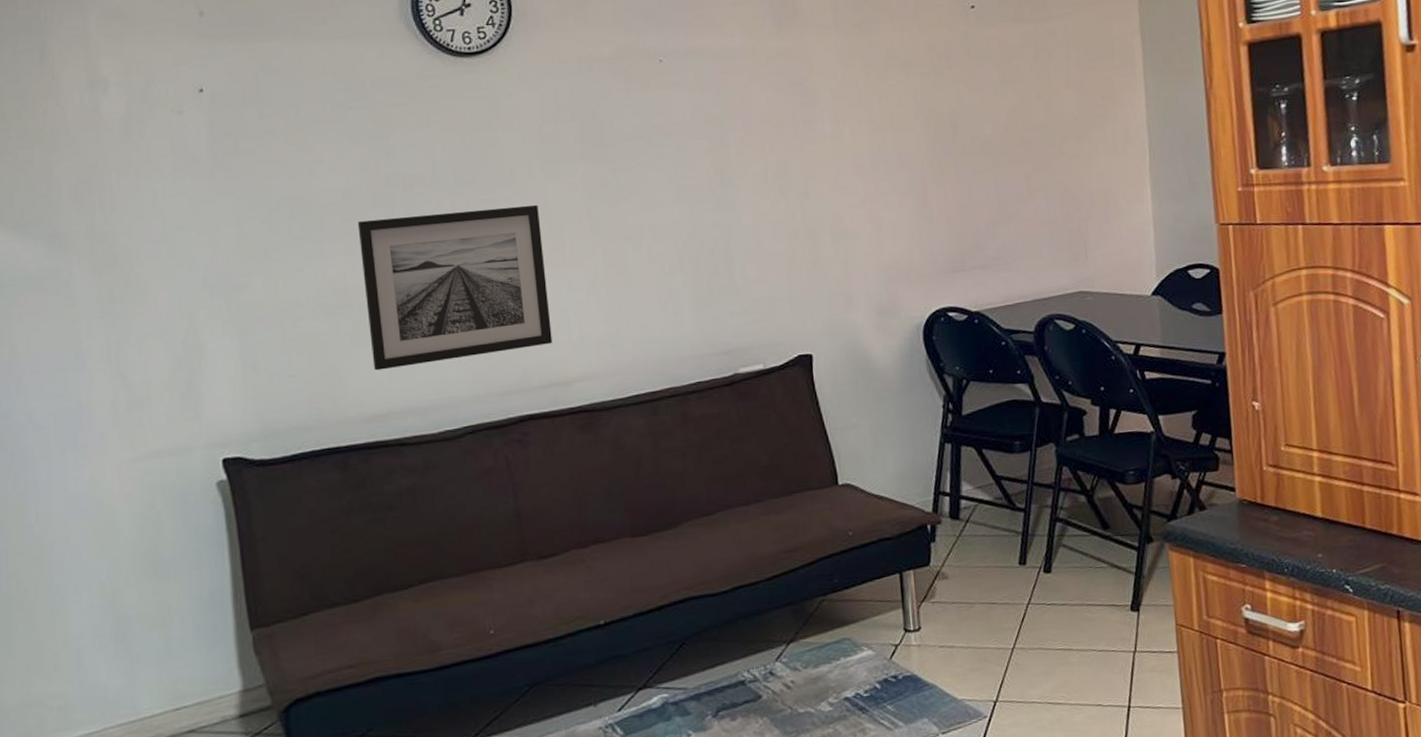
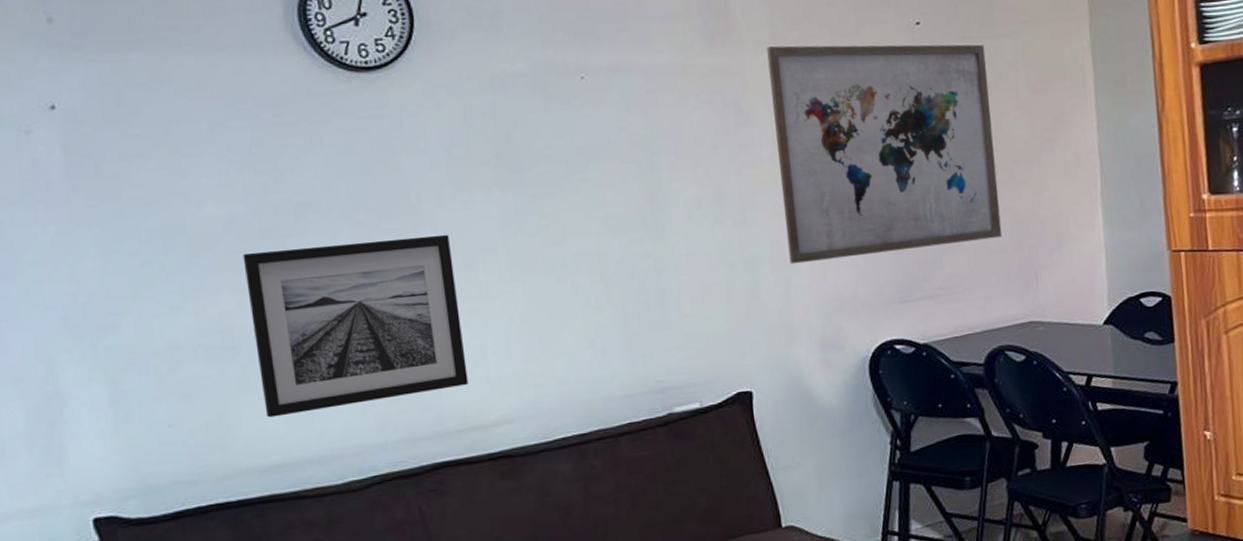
wall art: none [830,26,1053,235] -> present [766,44,1003,264]

